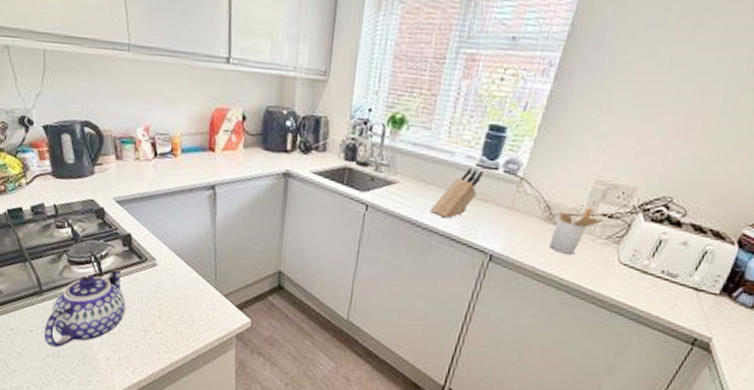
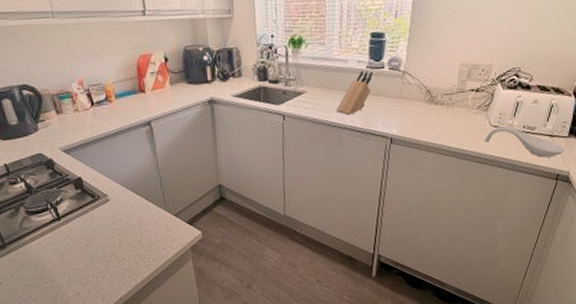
teapot: present [44,269,126,347] -> none [13,211,87,293]
utensil holder: present [549,207,604,255] -> none [435,86,473,127]
spoon rest: none [608,266,711,316] -> present [484,126,565,157]

